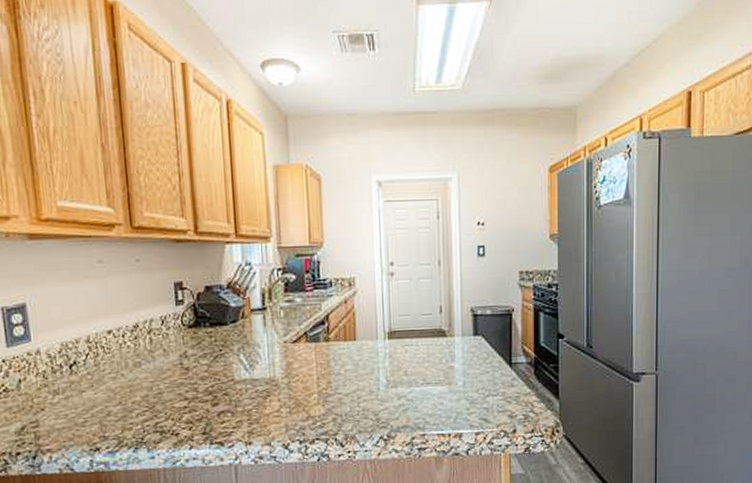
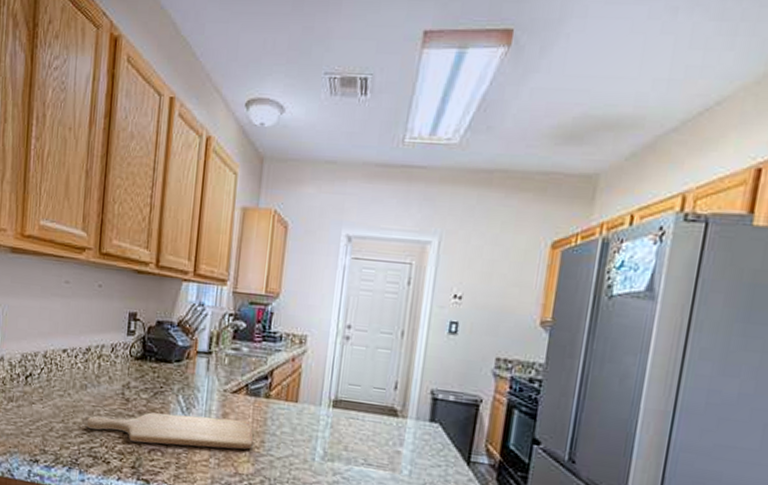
chopping board: none [146,366,320,409] -> present [86,412,254,450]

